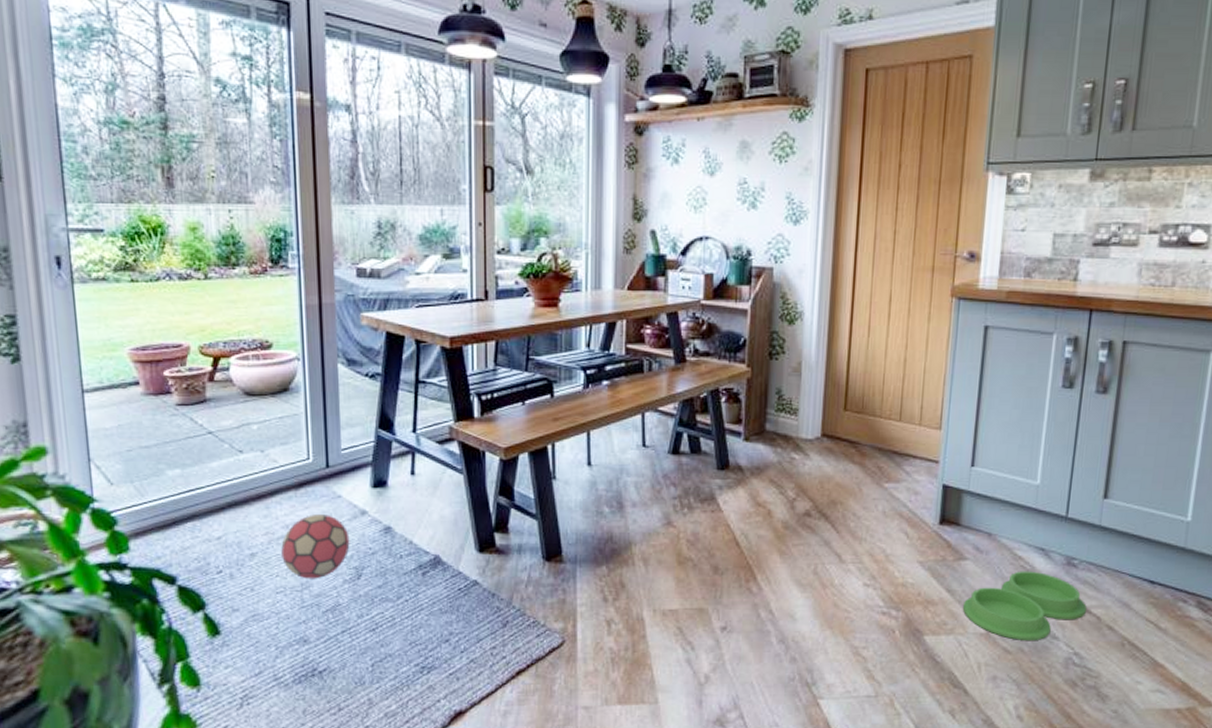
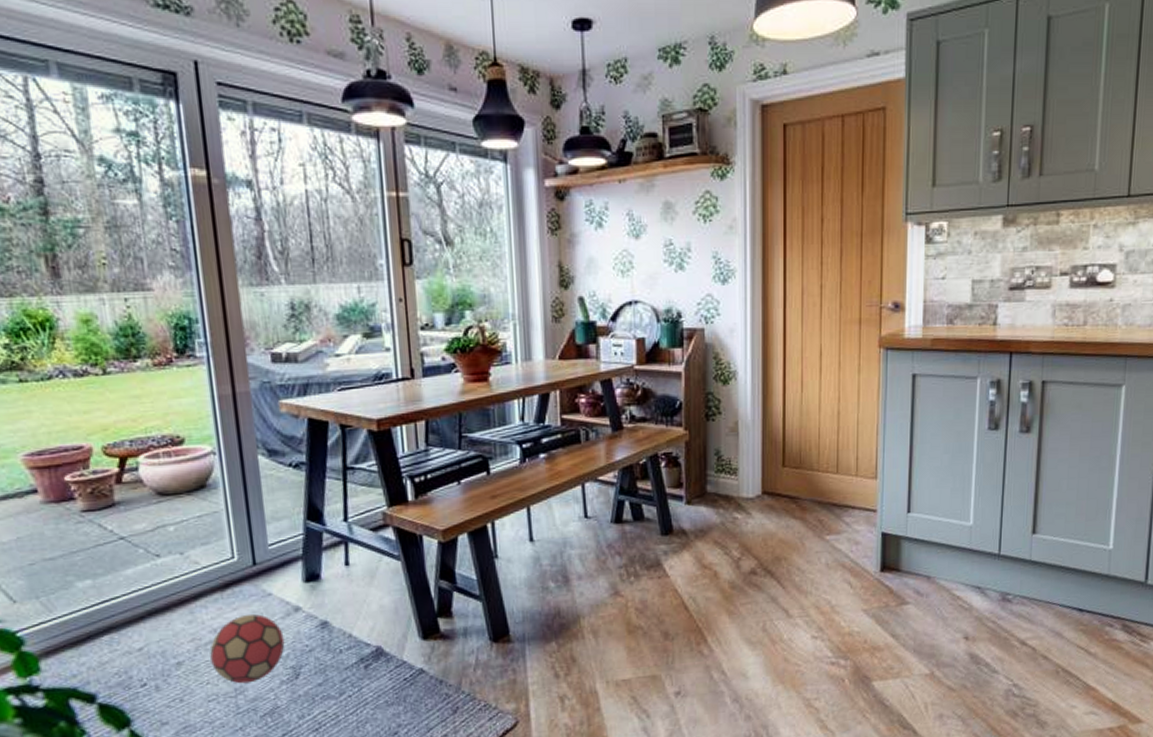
pet bowl: present [963,571,1087,640] -> none [908,609,1022,678]

